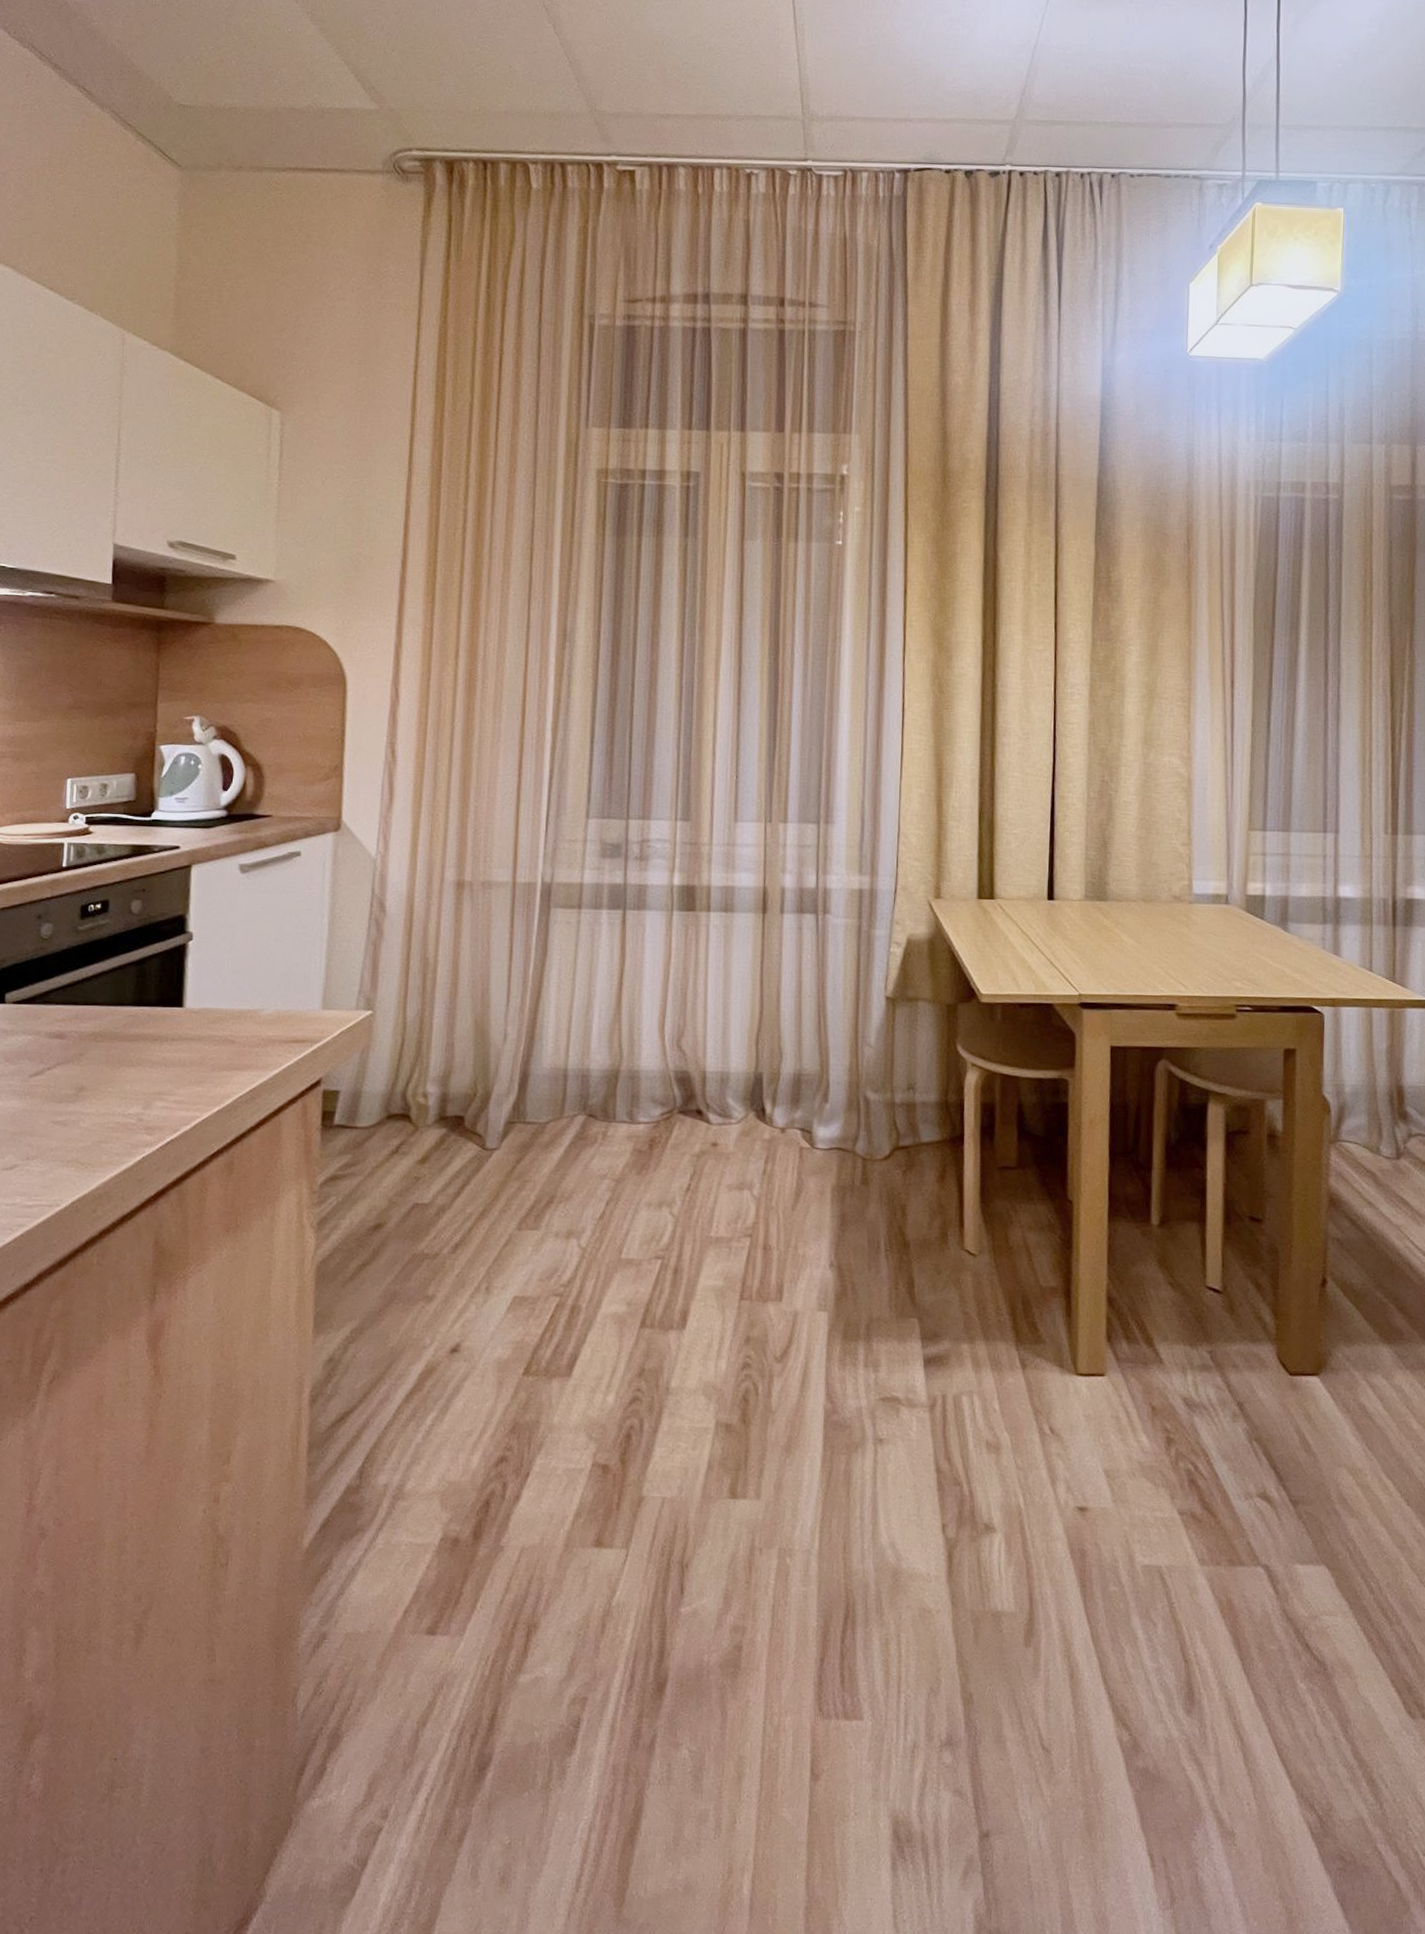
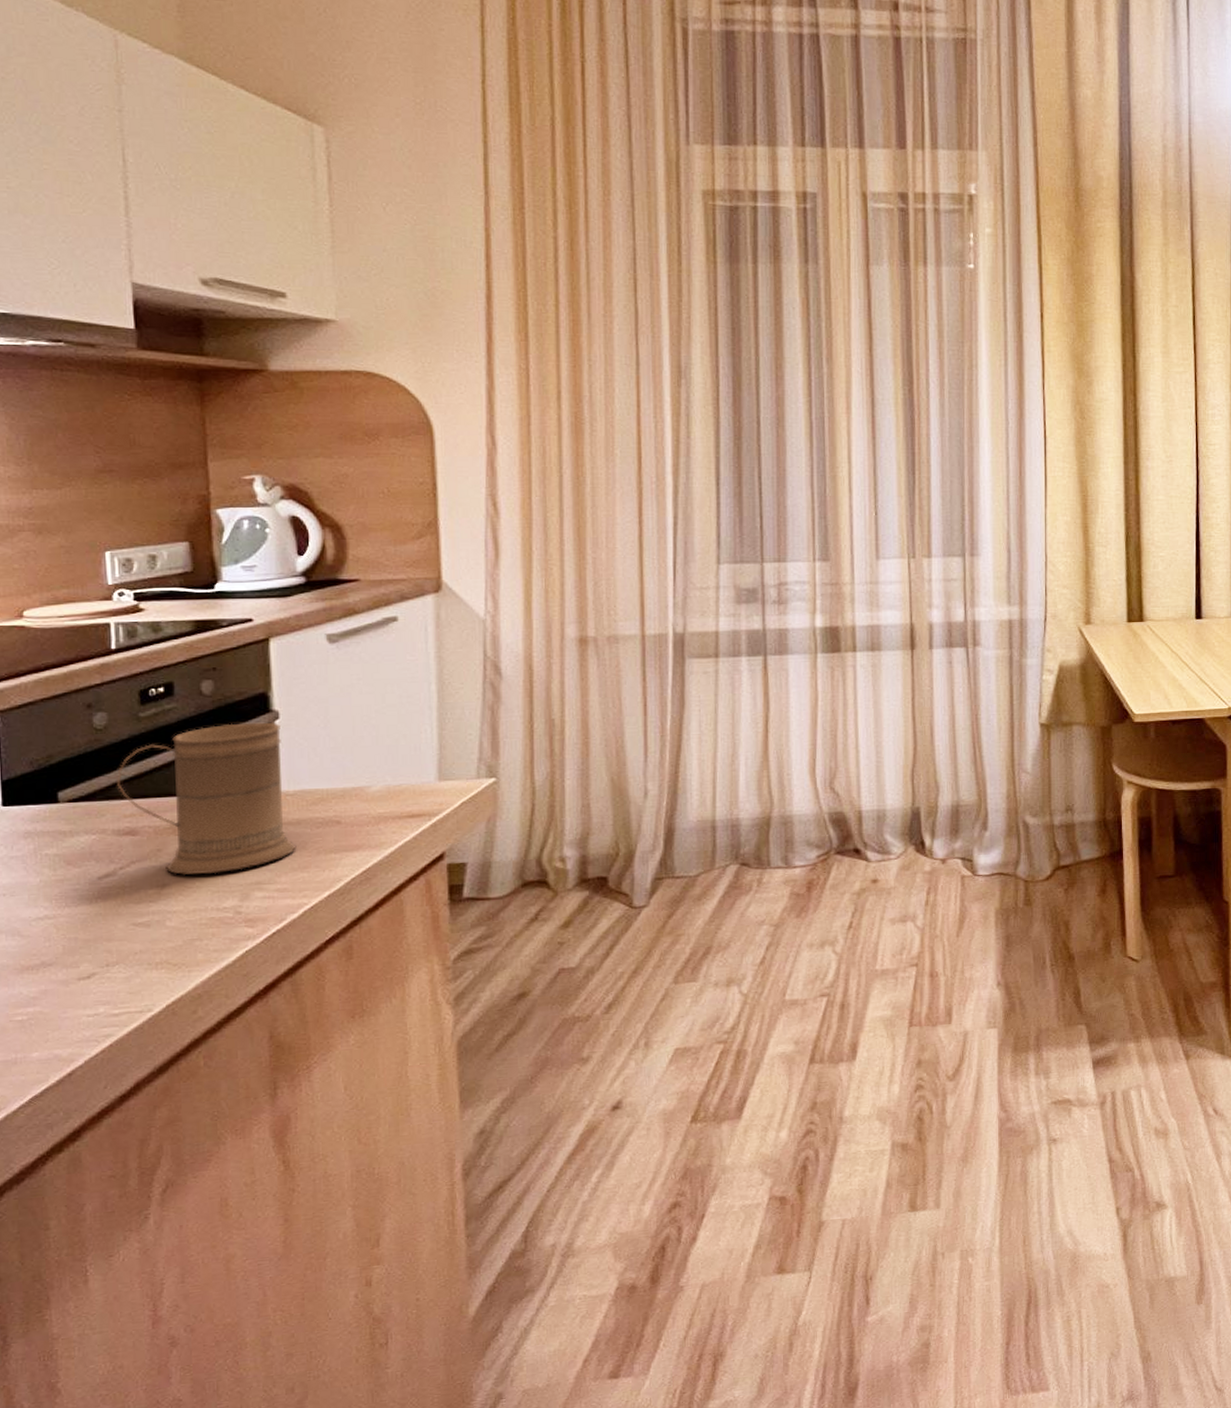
mug: none [54,941,195,1081] -> present [117,722,296,876]

